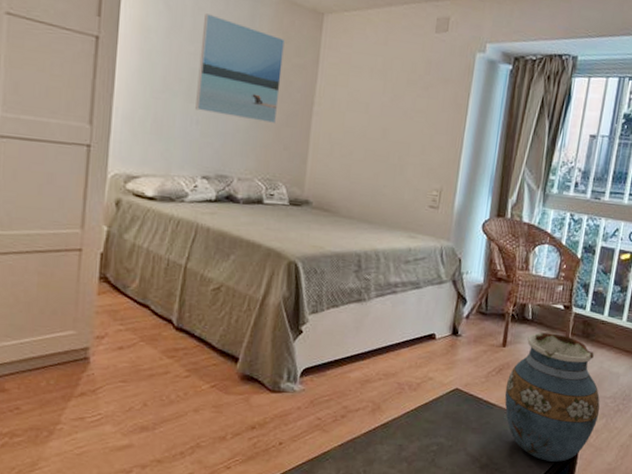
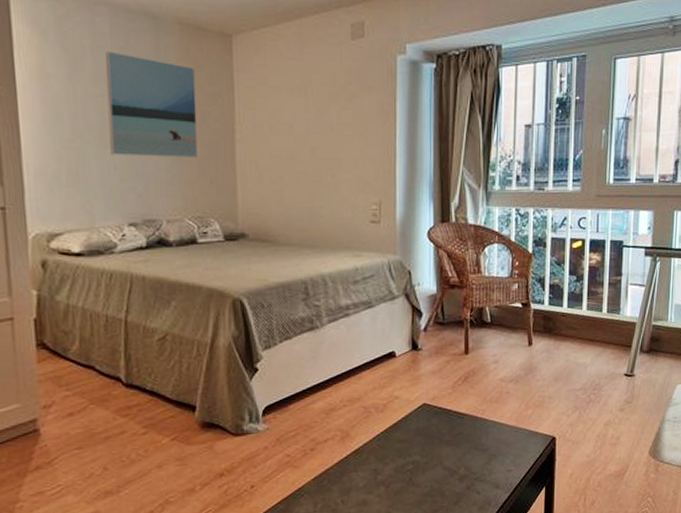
vase: present [504,332,600,462] -> none [474,333,572,463]

